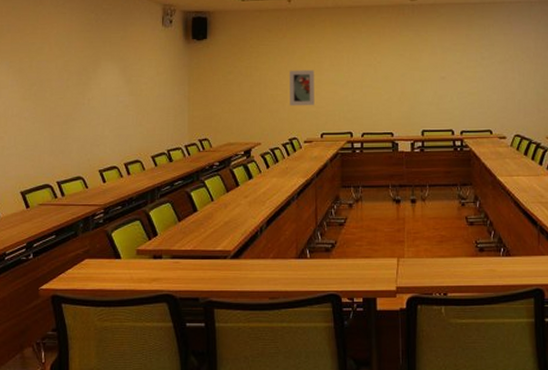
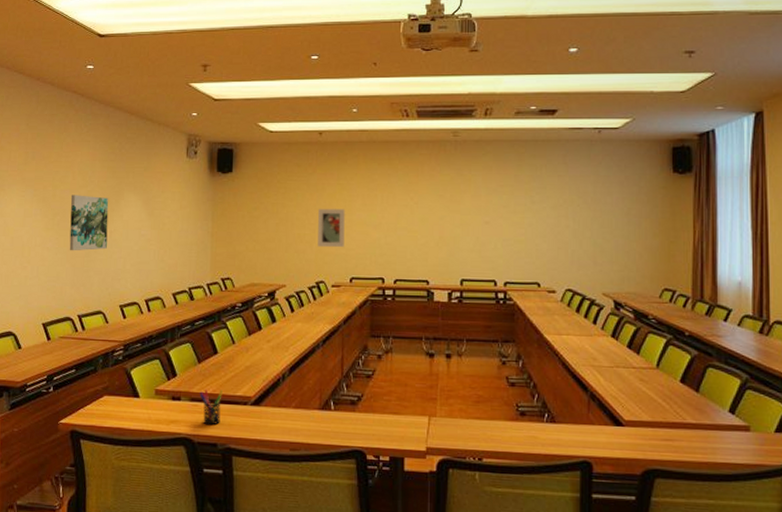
wall art: none [47,65,86,120] -> present [69,195,109,251]
pen holder: none [180,246,203,281] -> present [199,389,223,426]

